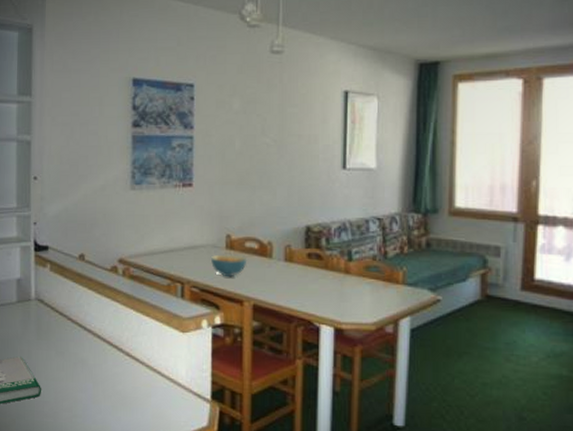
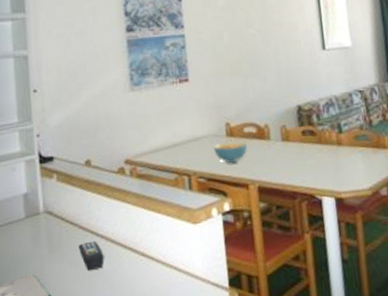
remote control: none [65,334,90,362] -> present [78,241,104,271]

